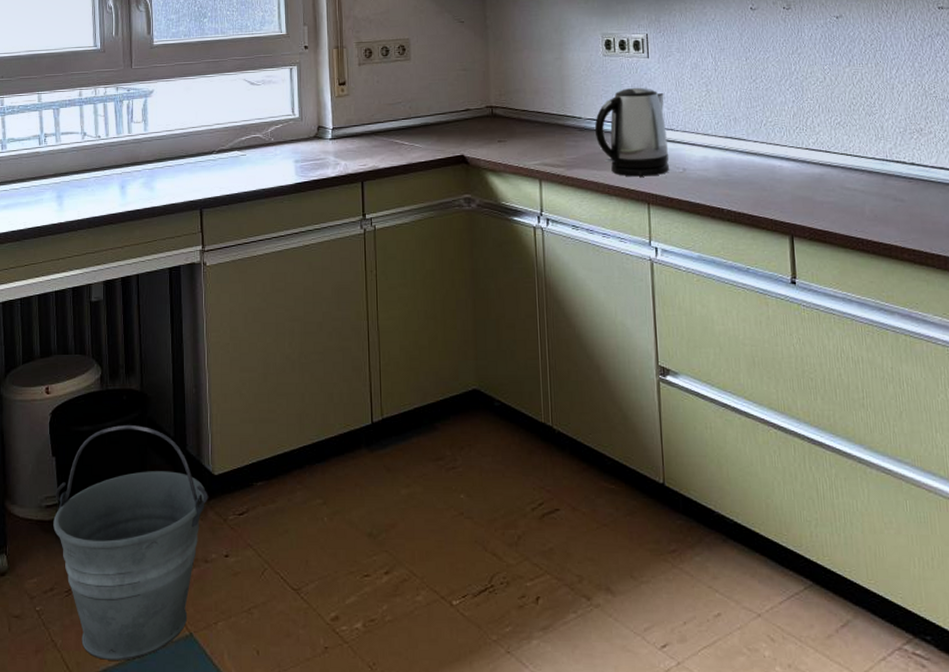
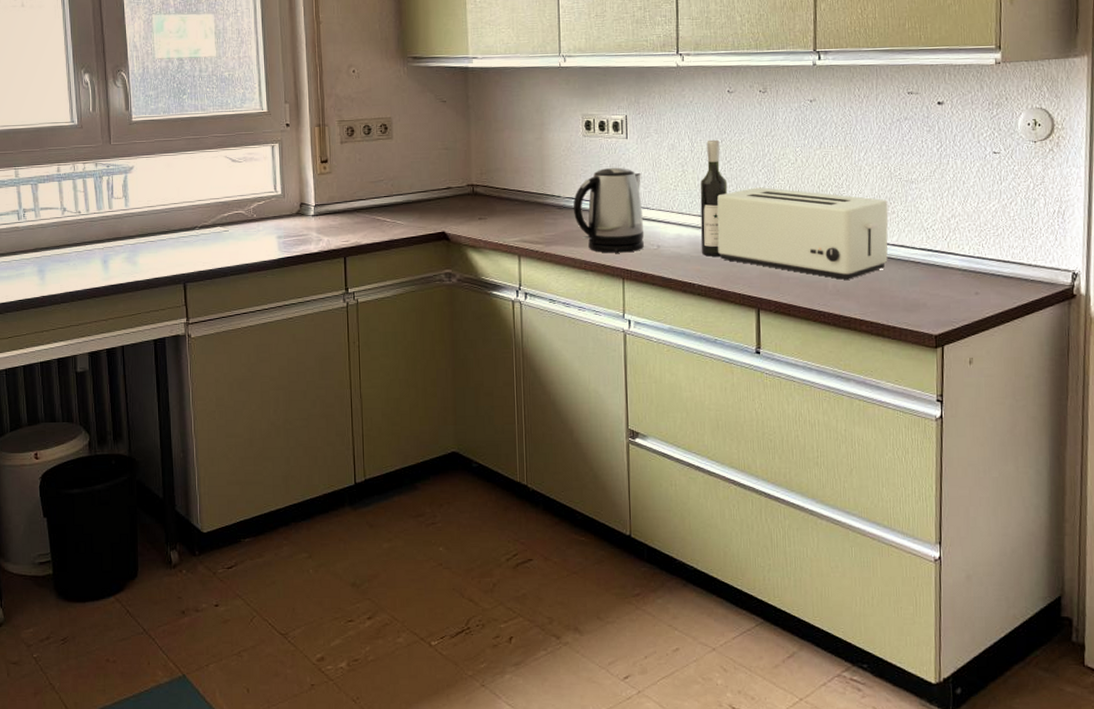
bucket: present [53,425,209,660] -> none [47,488,198,700]
bottle: none [725,58,755,180] -> present [700,139,728,257]
toaster: none [744,107,928,204] -> present [717,187,889,280]

